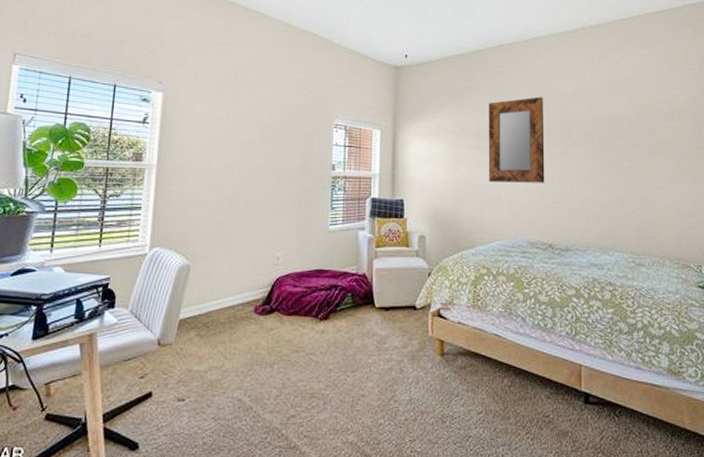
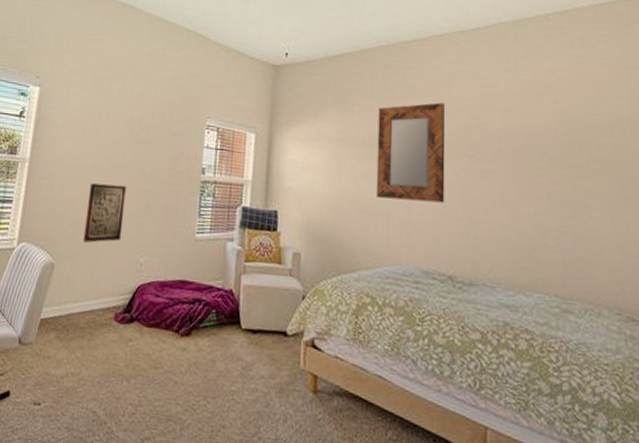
relief panel: none [218,185,260,242] -> present [82,183,127,243]

